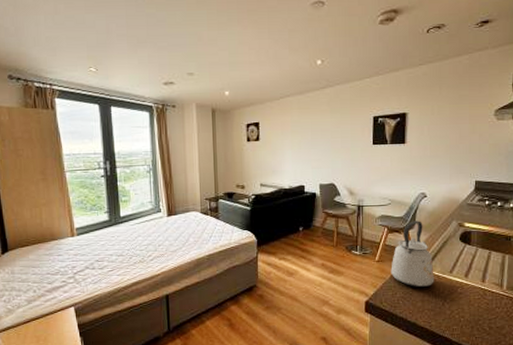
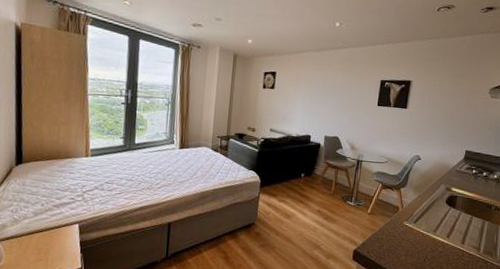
kettle: present [391,221,434,288] -> none [380,180,420,243]

